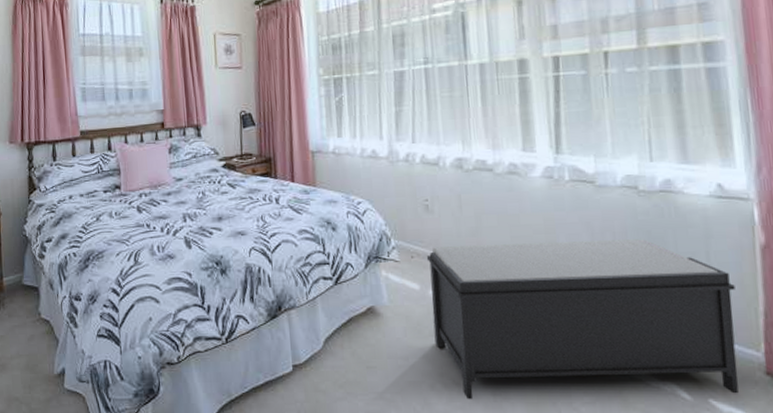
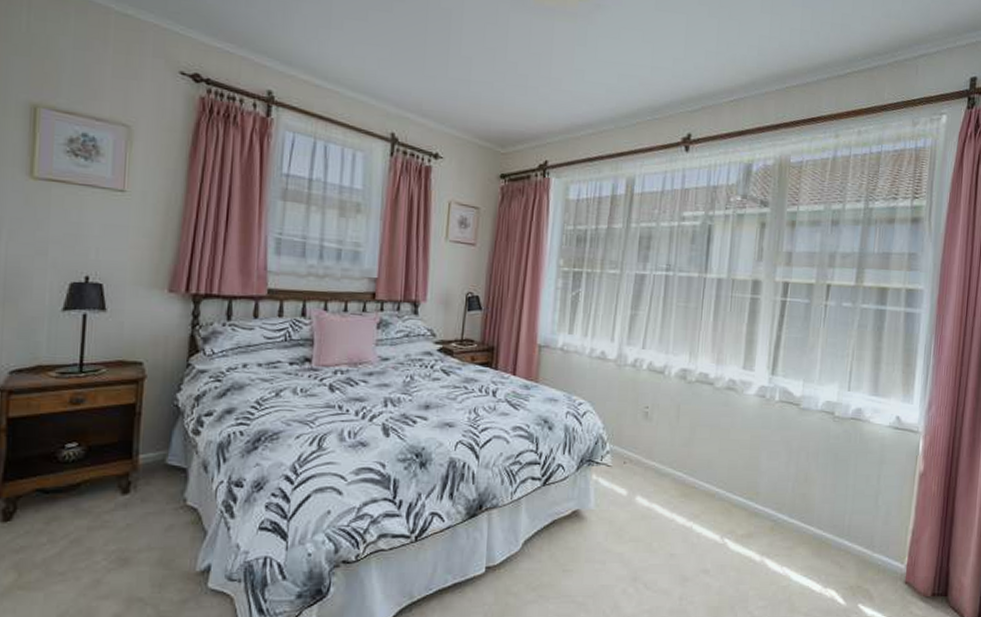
bench: present [426,239,739,400] -> none [633,454,895,603]

